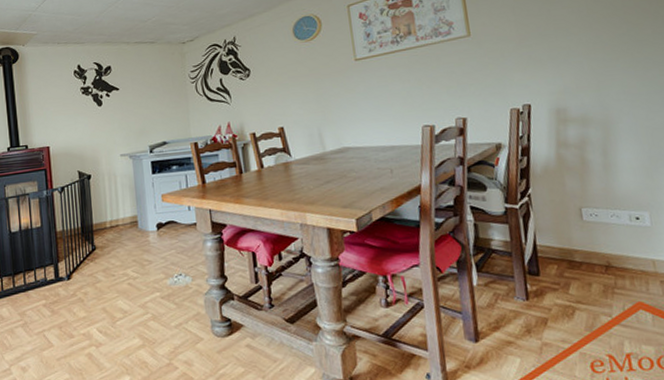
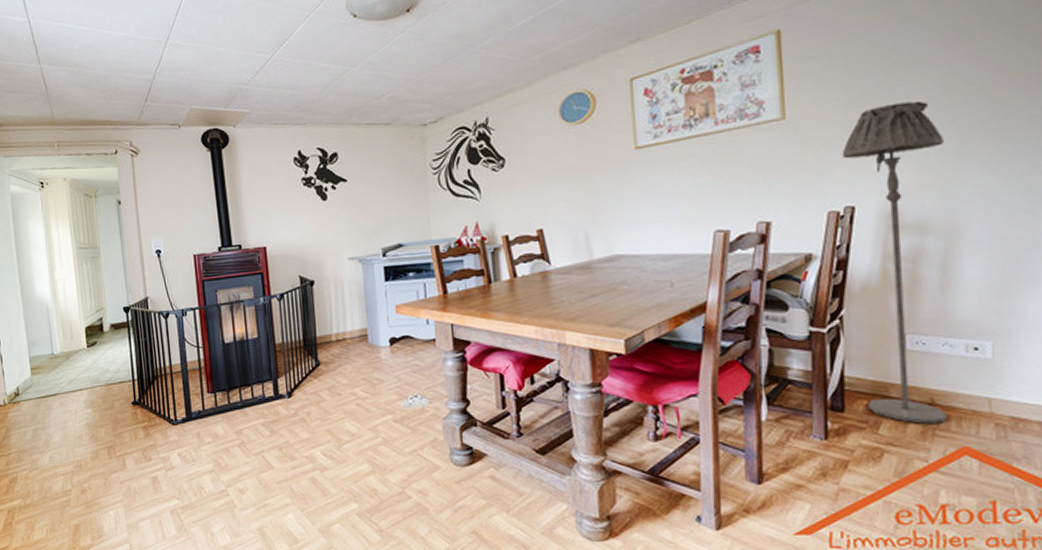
floor lamp: none [516,21,622,284] -> present [841,100,947,424]

